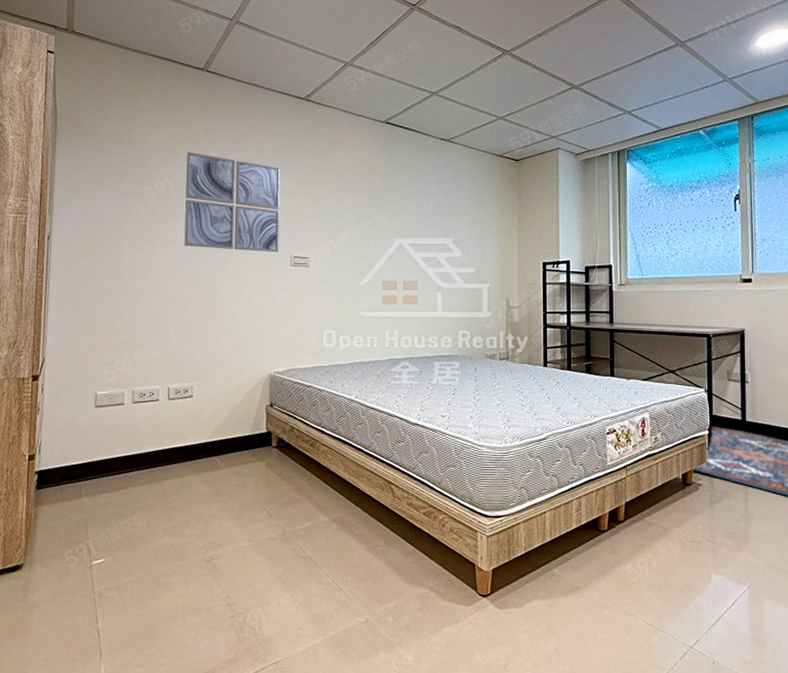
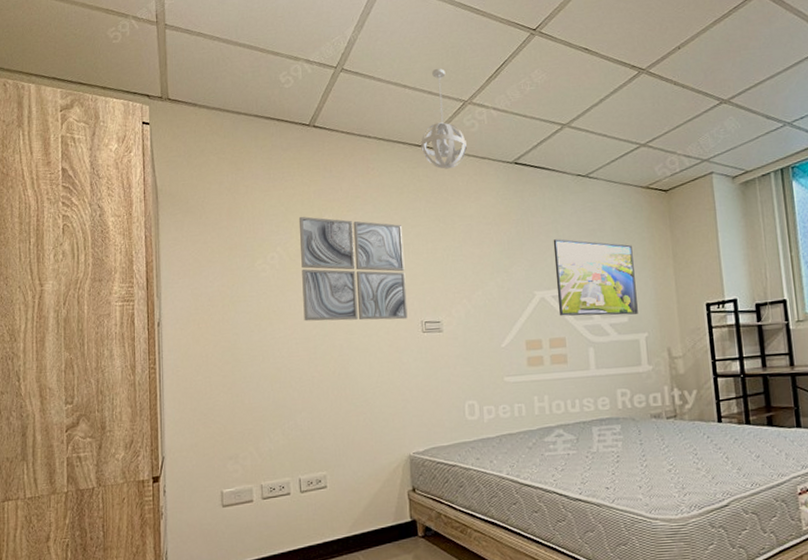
pendant light: none [303,30,345,122] -> present [421,68,467,169]
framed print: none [414,194,483,266] -> present [553,239,638,316]

